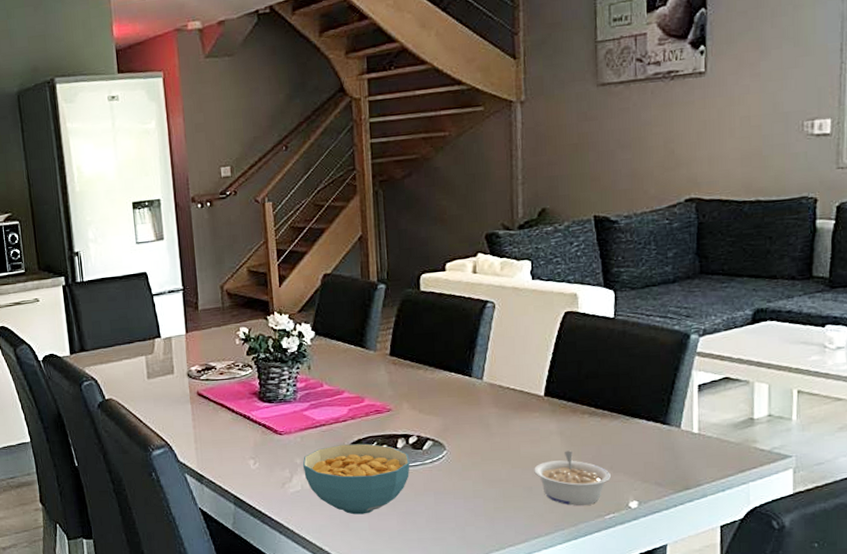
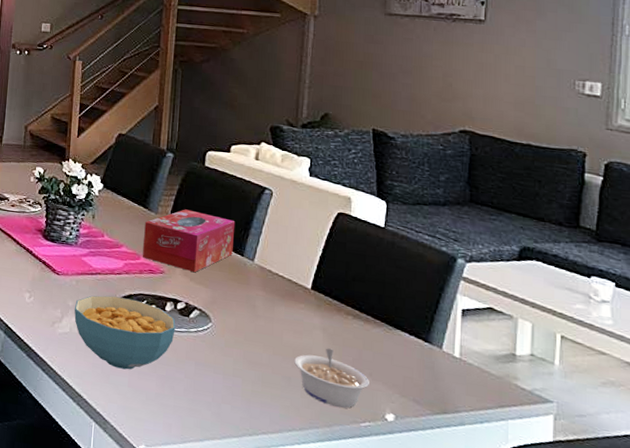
tissue box: none [364,340,460,404] -> present [142,209,236,273]

